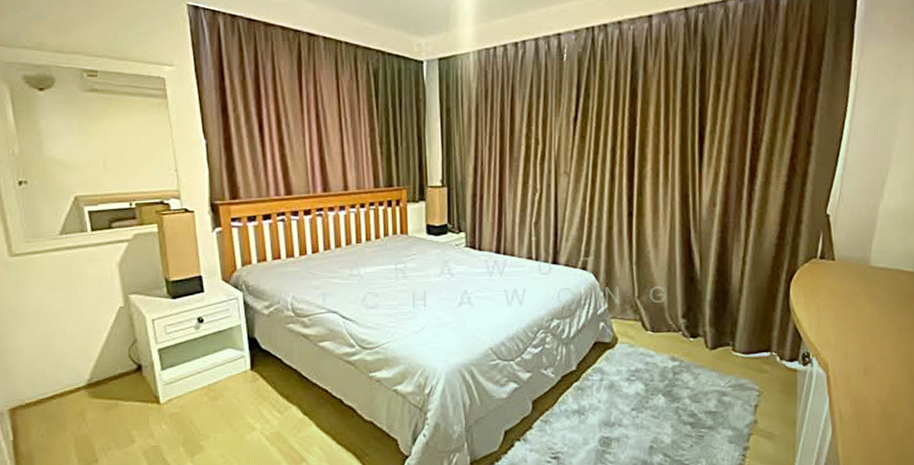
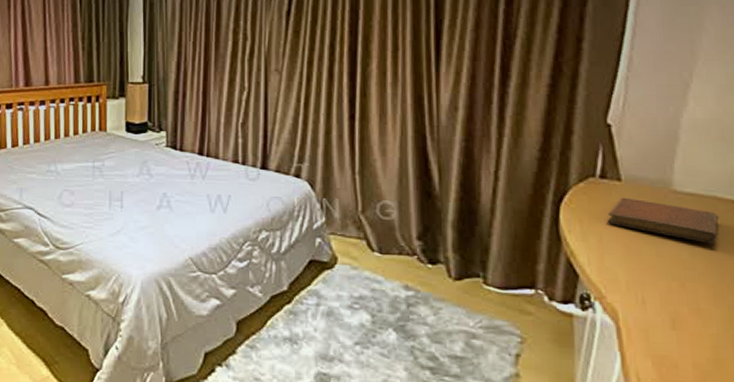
notebook: none [824,273,900,306] -> present [607,197,720,243]

